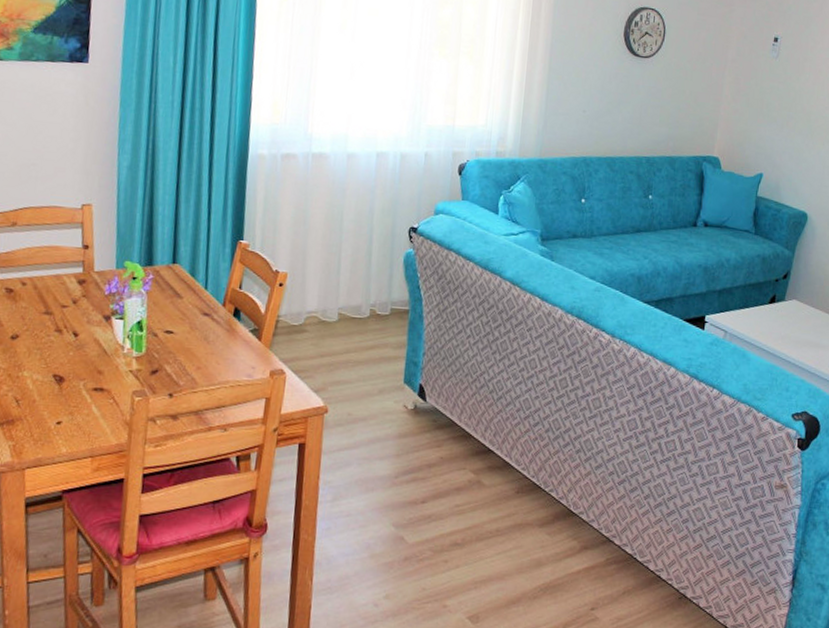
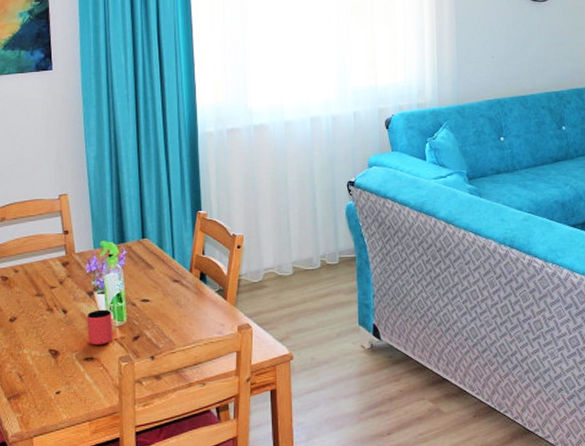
cup: none [99,336,130,376] -> present [87,309,113,346]

